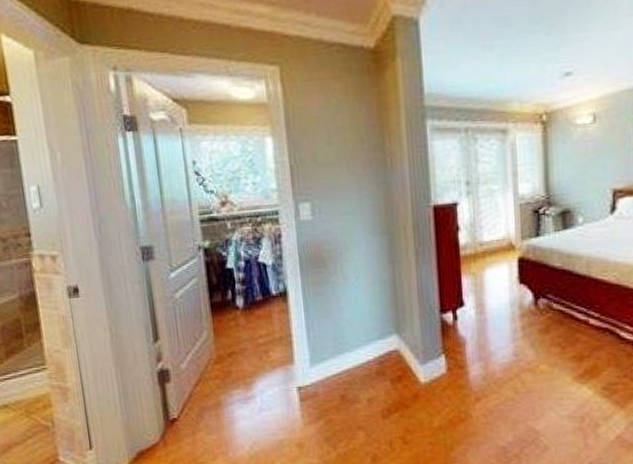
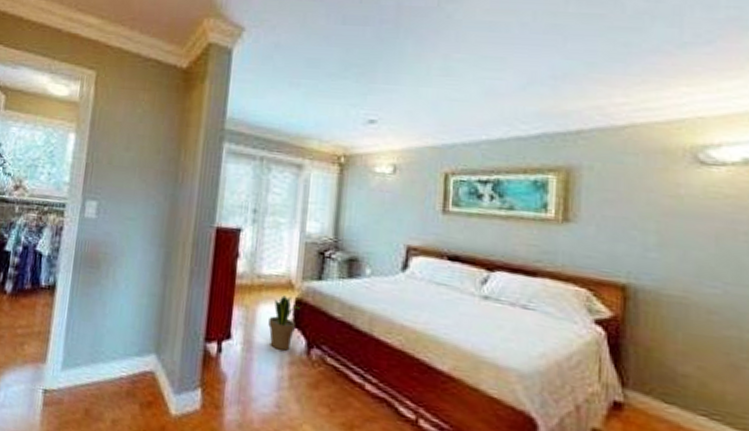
potted plant: none [496,257,523,306] -> present [268,295,300,351]

